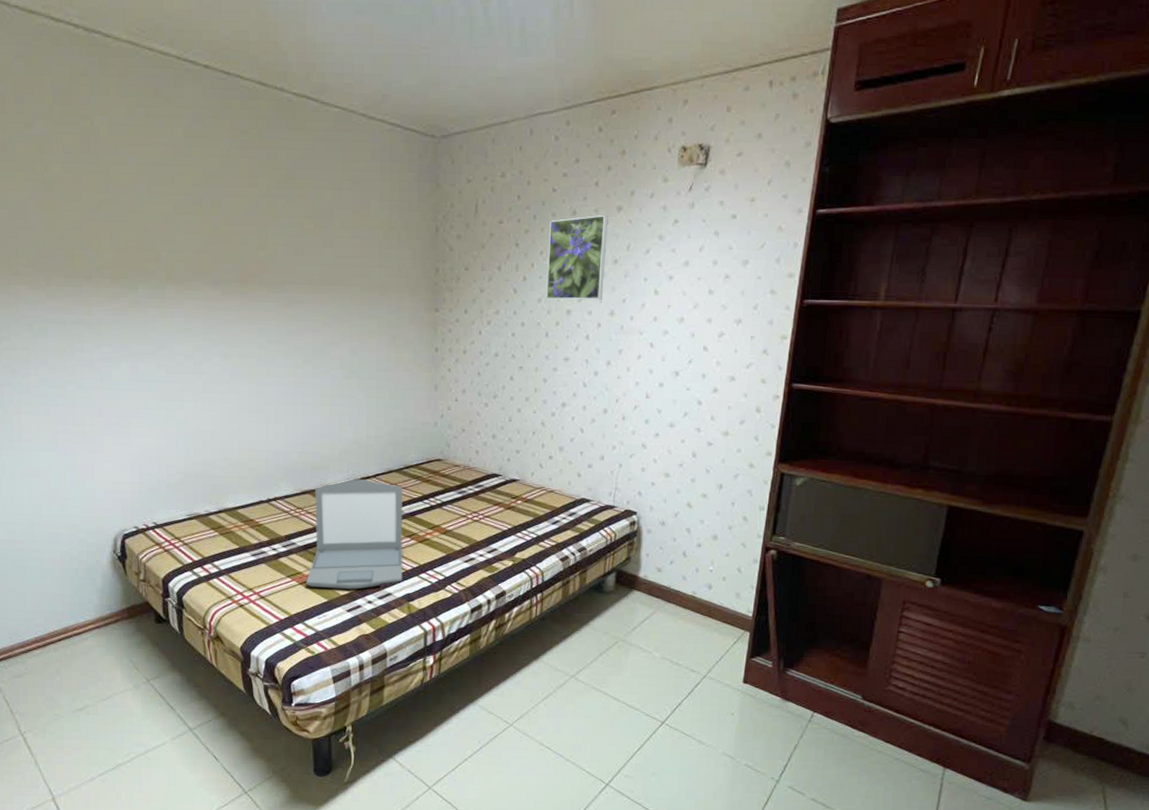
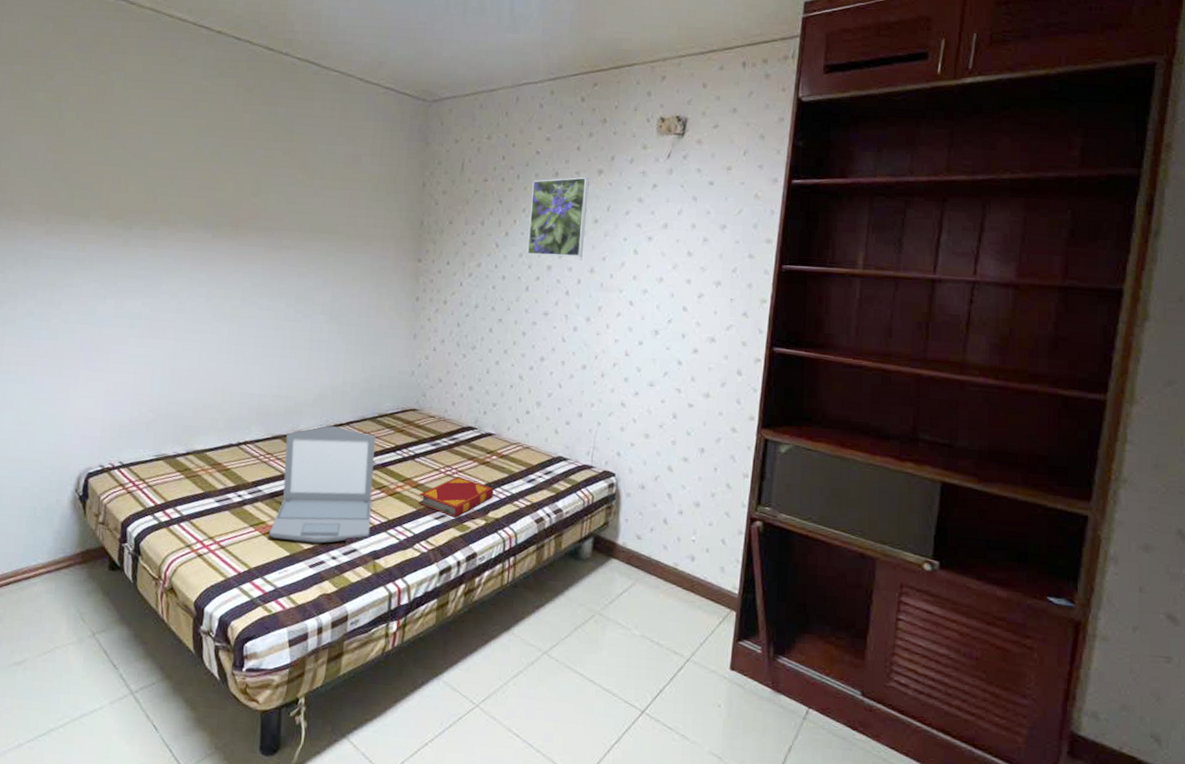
hardback book: none [448,521,520,560] -> present [418,476,494,518]

